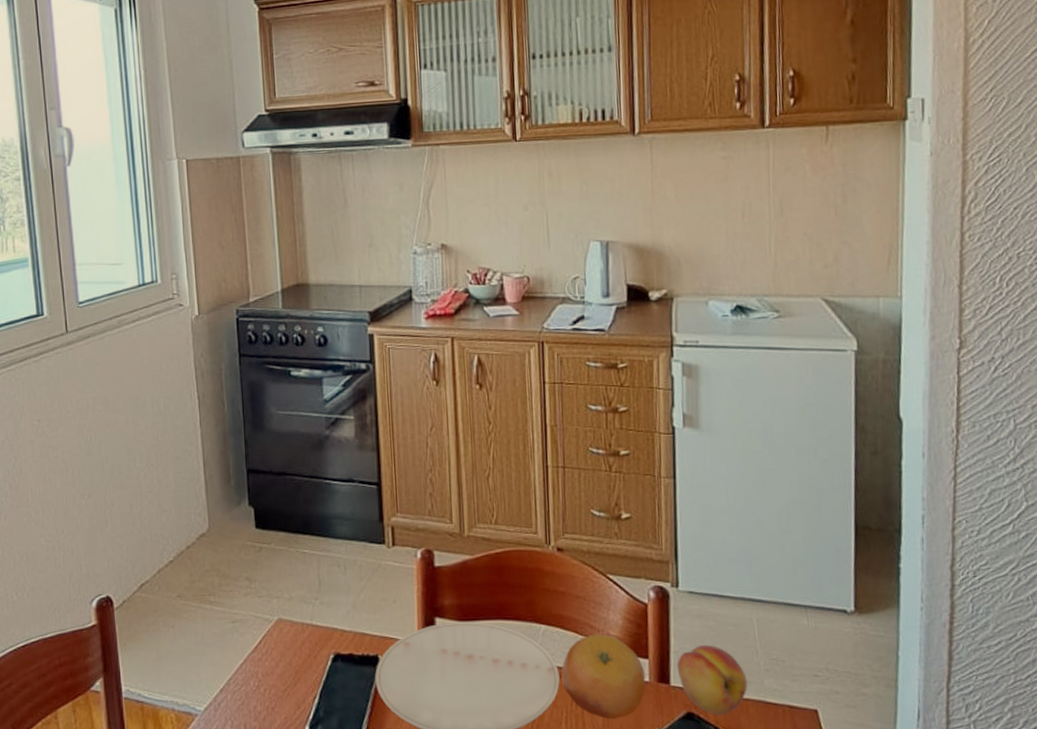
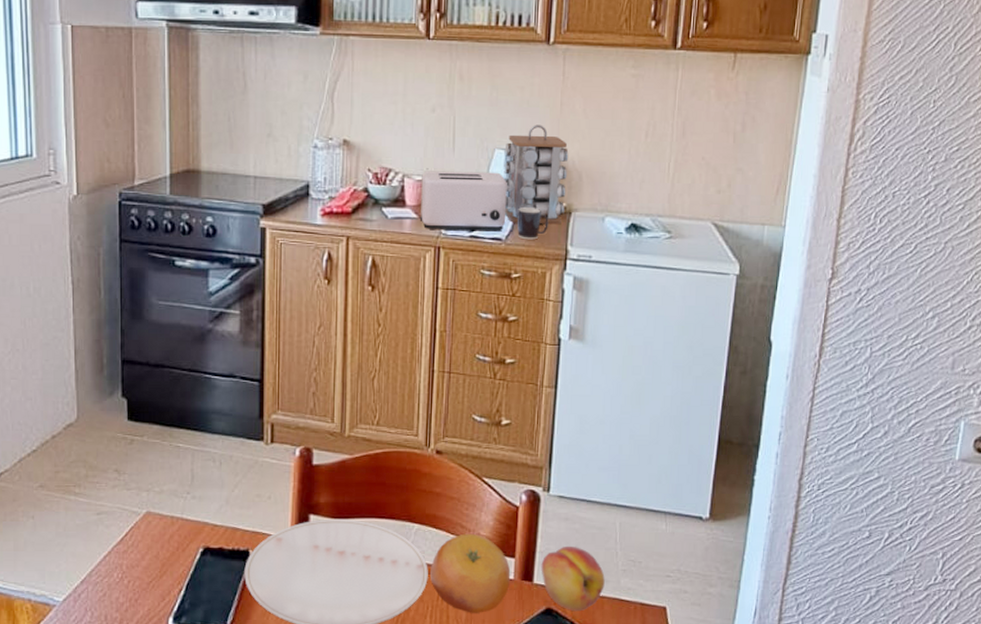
toaster: none [519,264,608,325] -> present [419,171,510,232]
spice rack: none [599,214,666,313] -> present [503,124,569,225]
mug: none [617,295,651,329] -> present [517,206,549,240]

